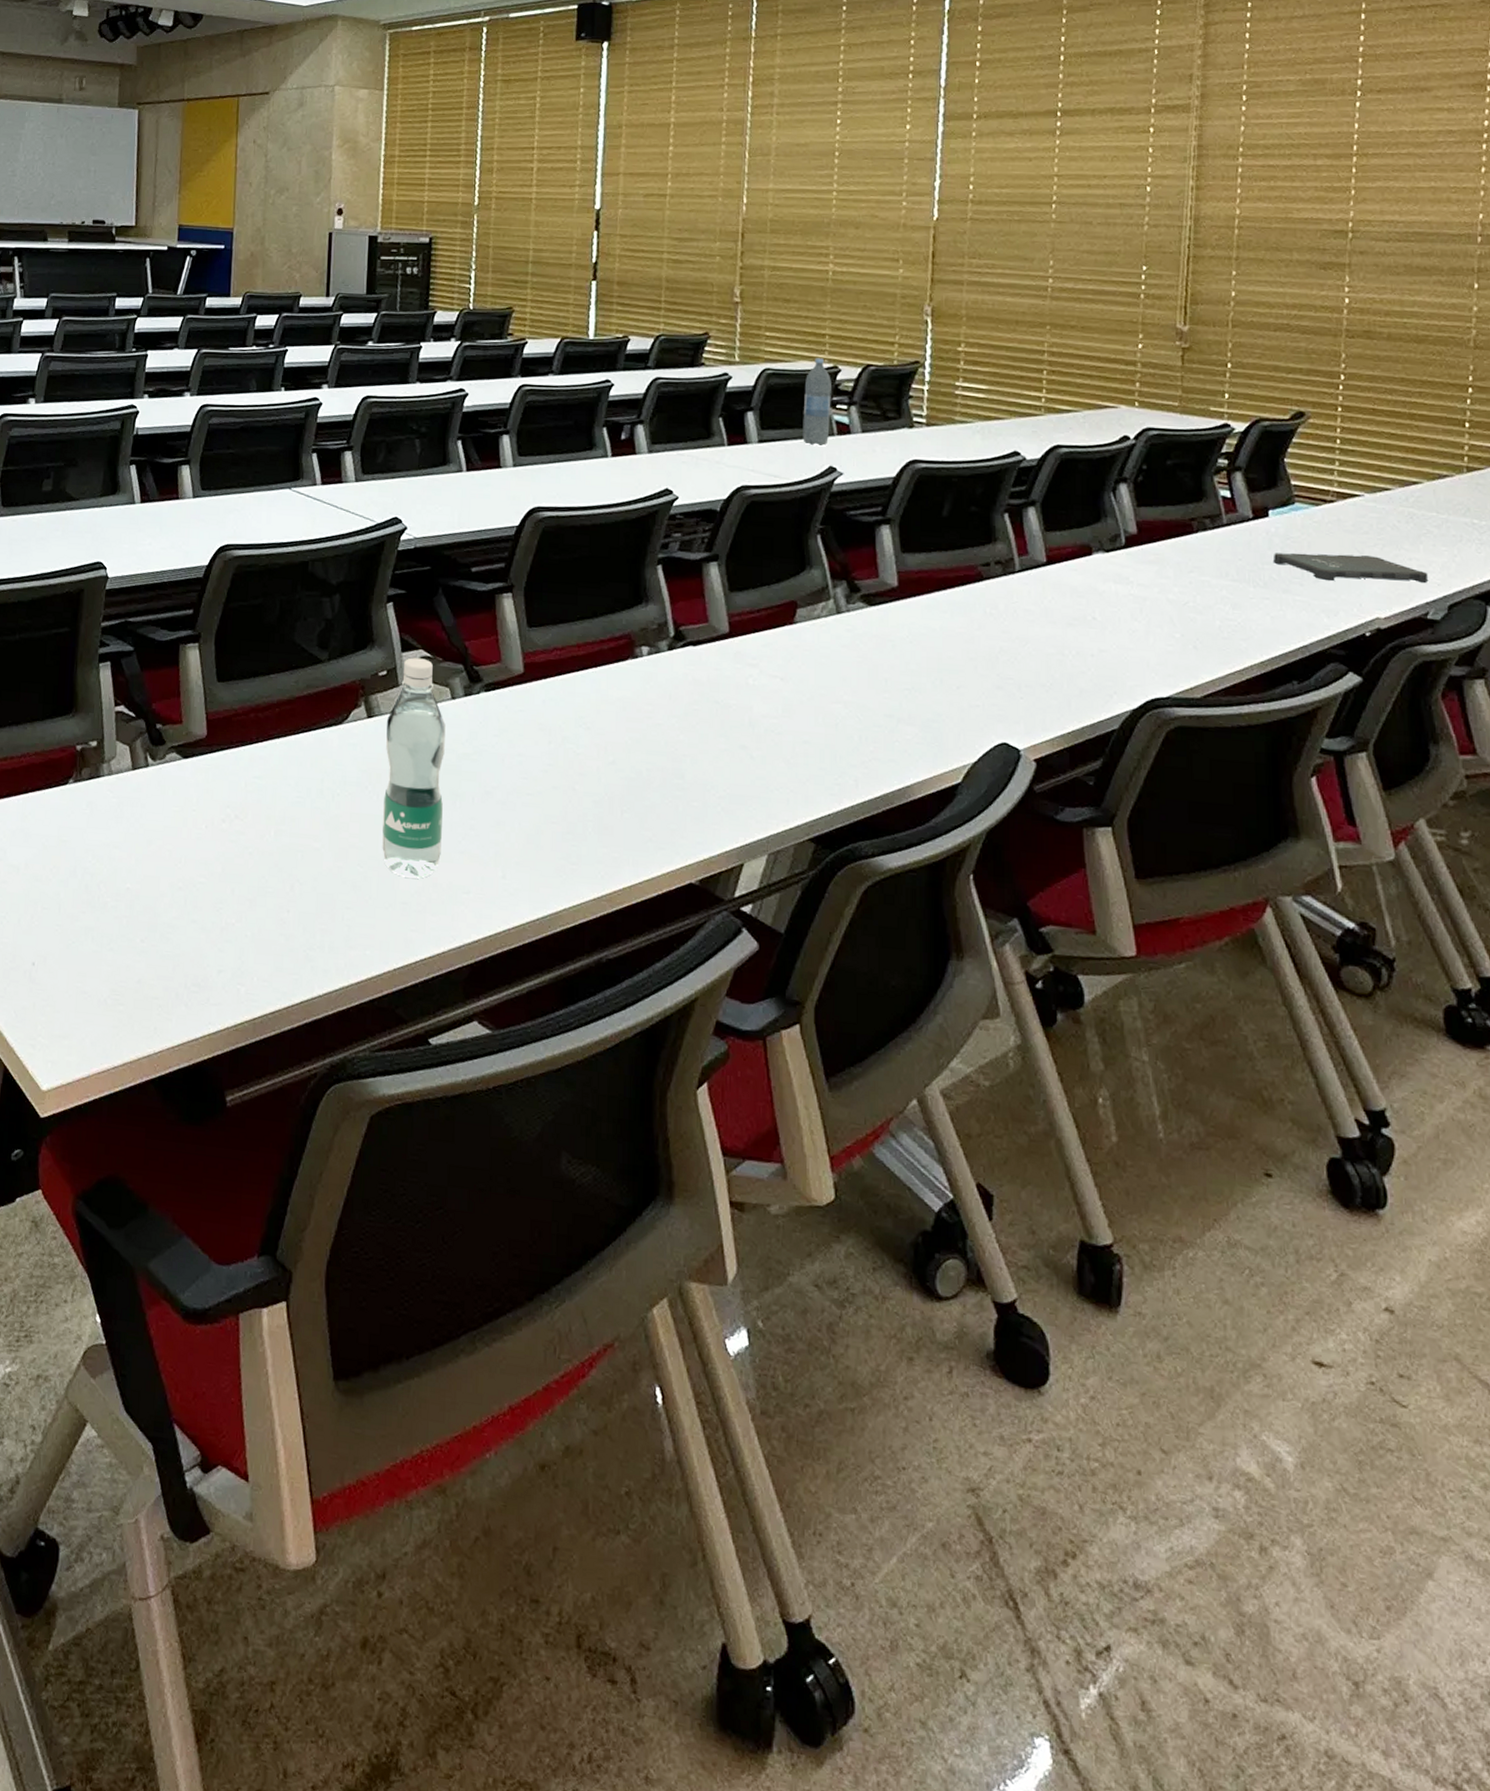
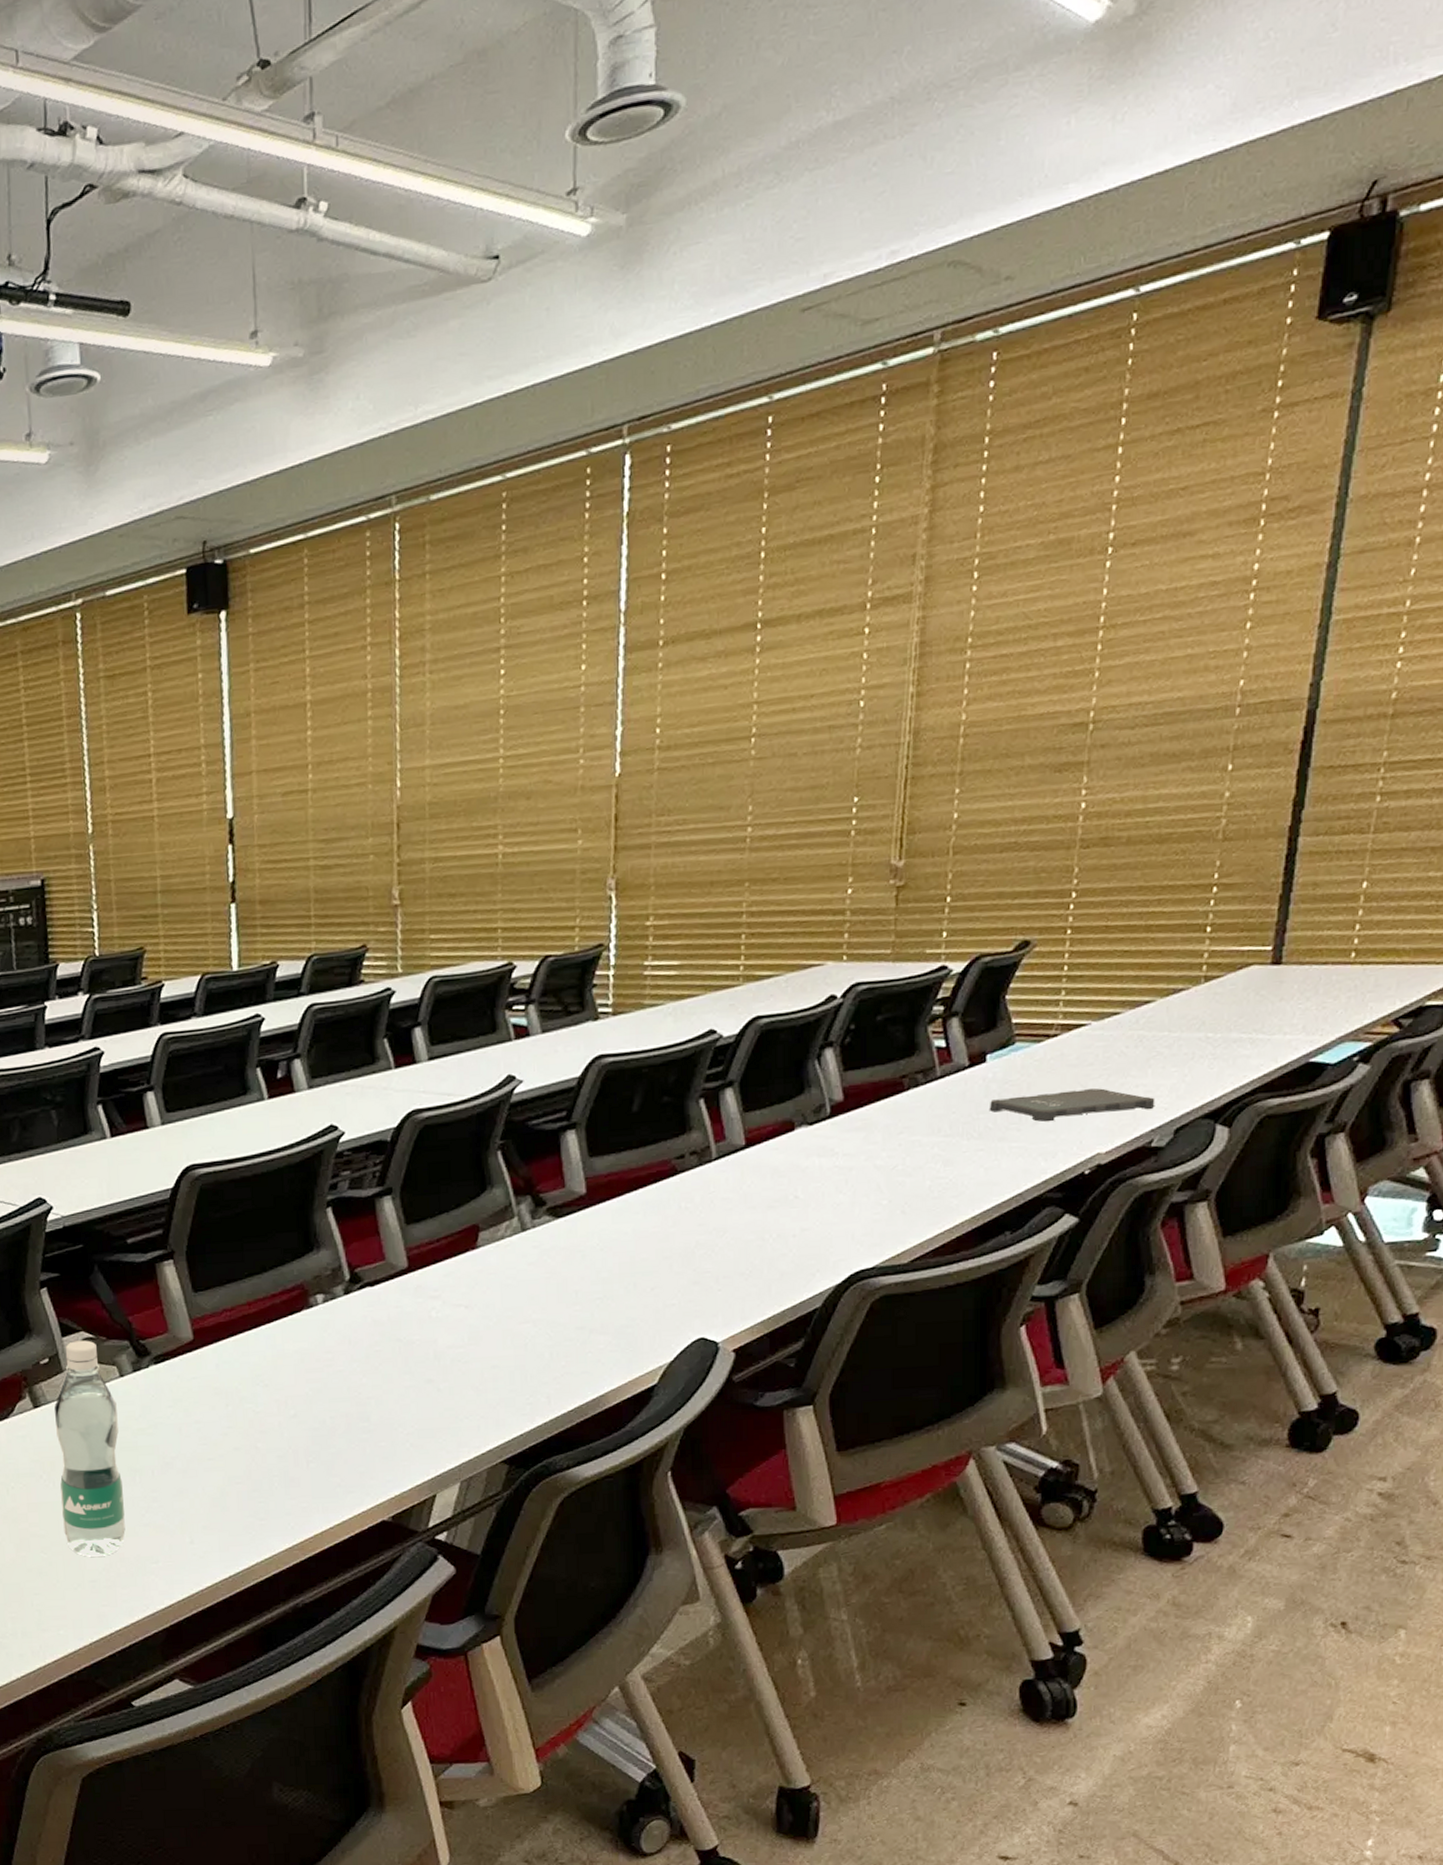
water bottle: present [803,358,831,447] -> none [476,955,507,1056]

